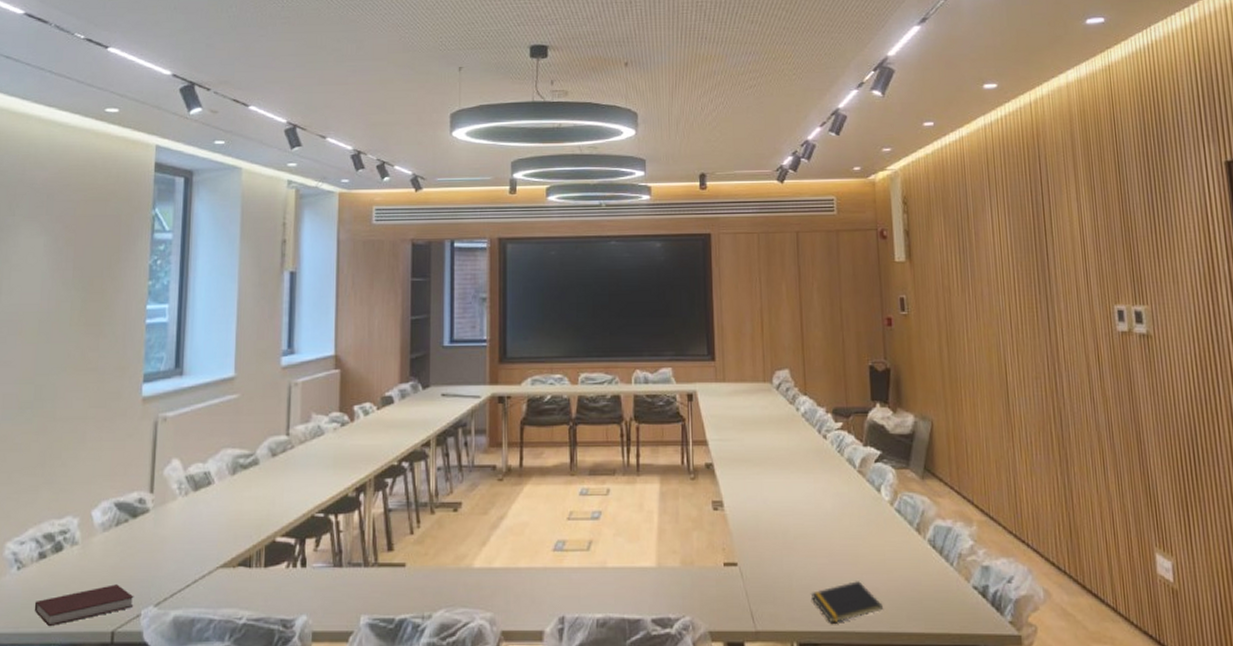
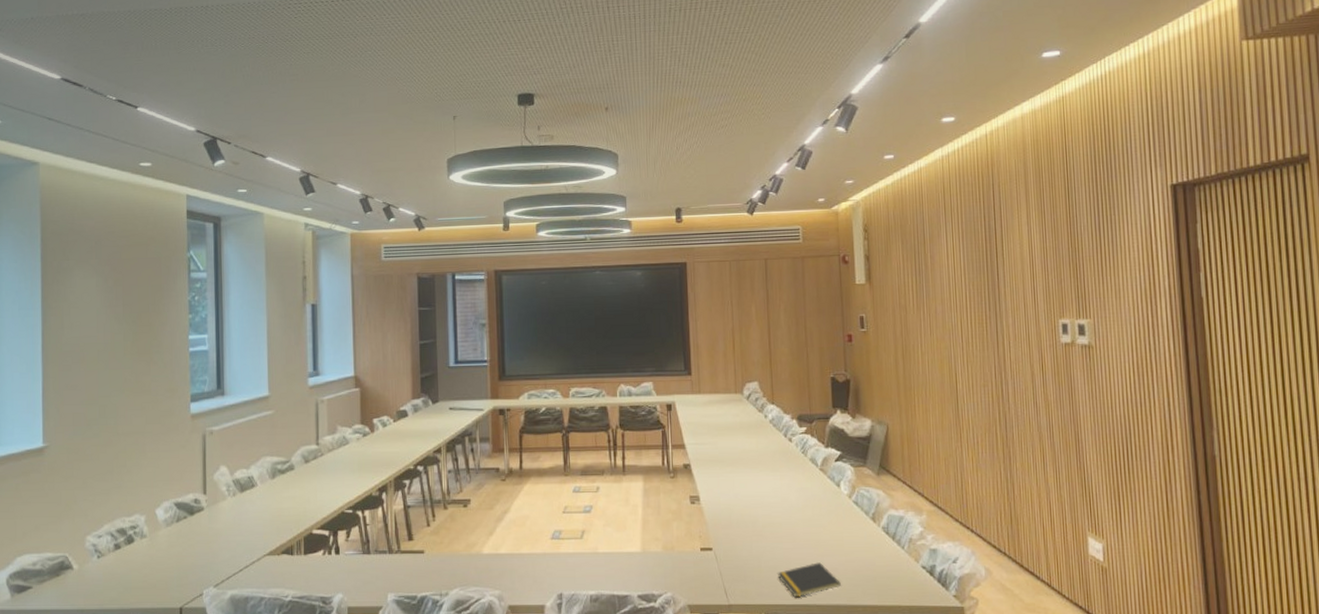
notebook: present [34,584,134,627] -> none [114,570,197,604]

